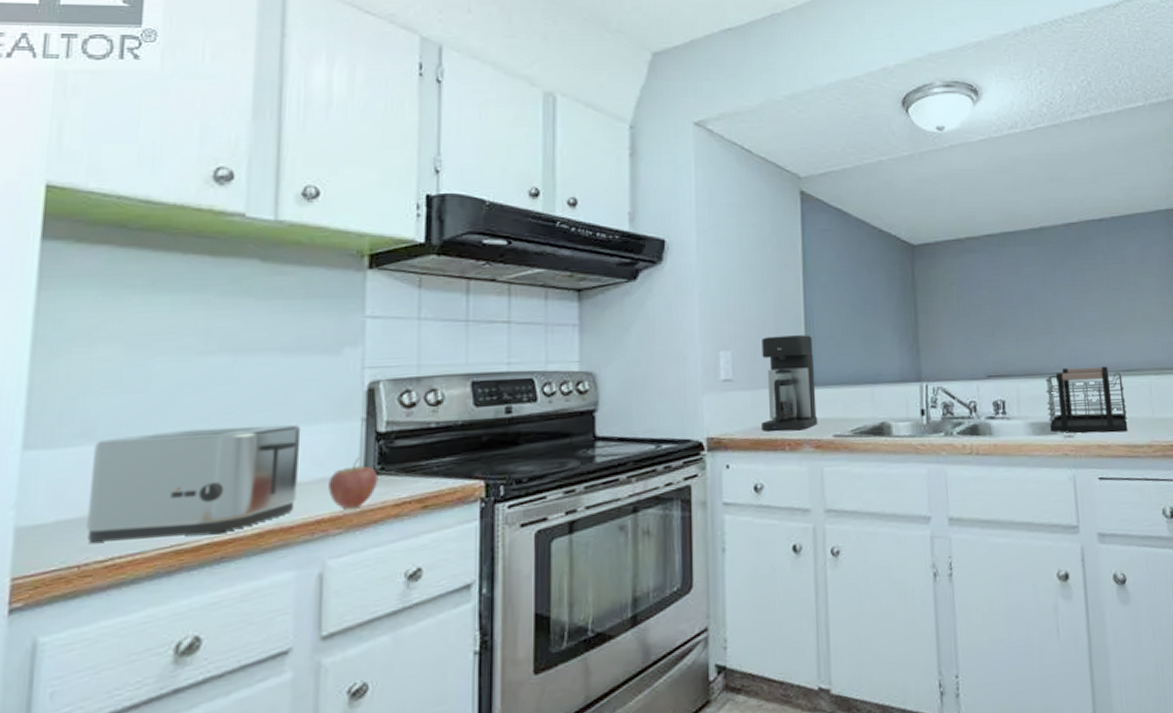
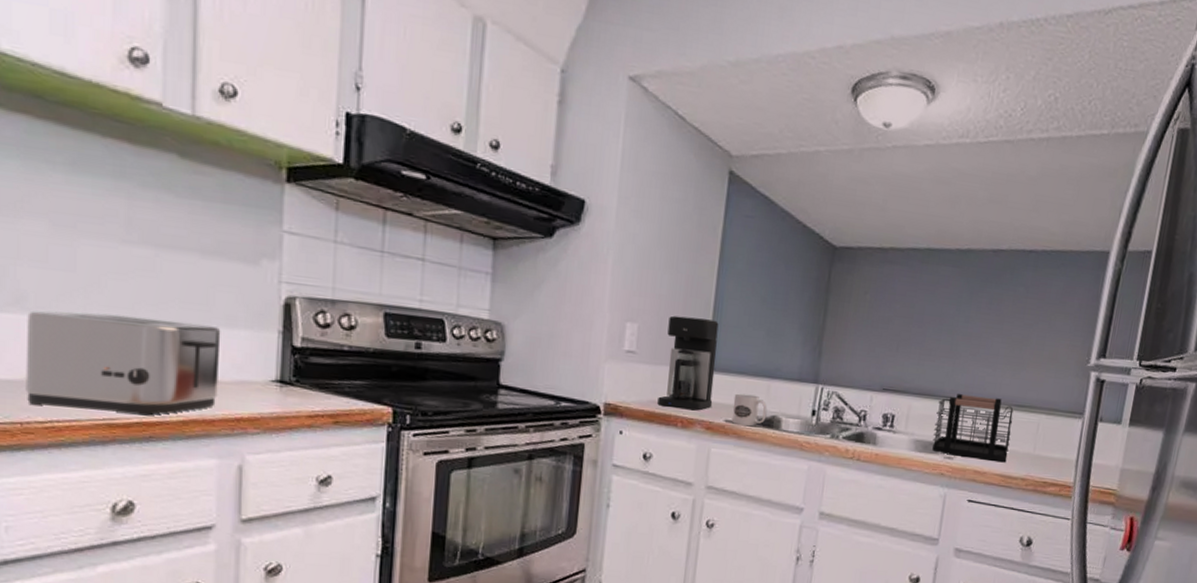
fruit: present [328,458,378,510] -> none [247,367,294,414]
mug: none [839,404,876,439] -> present [732,393,768,427]

